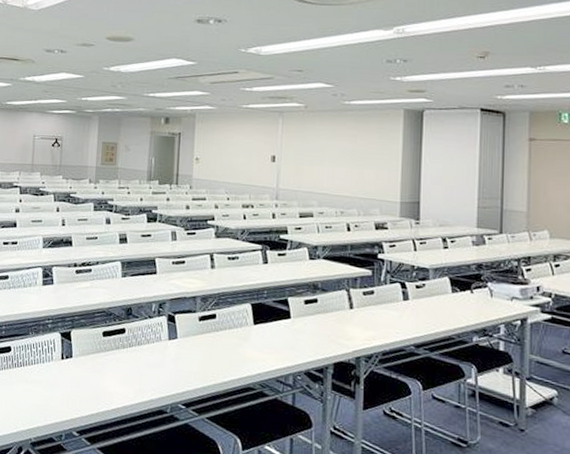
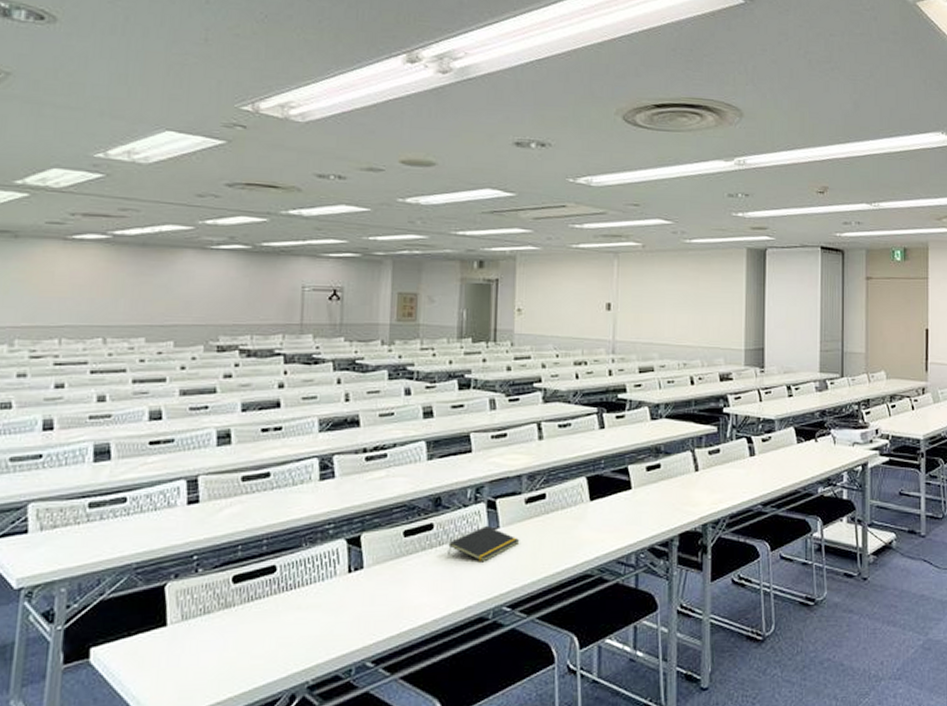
notepad: none [136,335,194,365] -> present [448,525,520,562]

